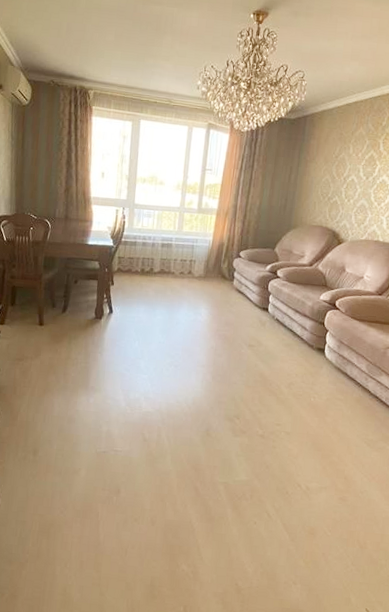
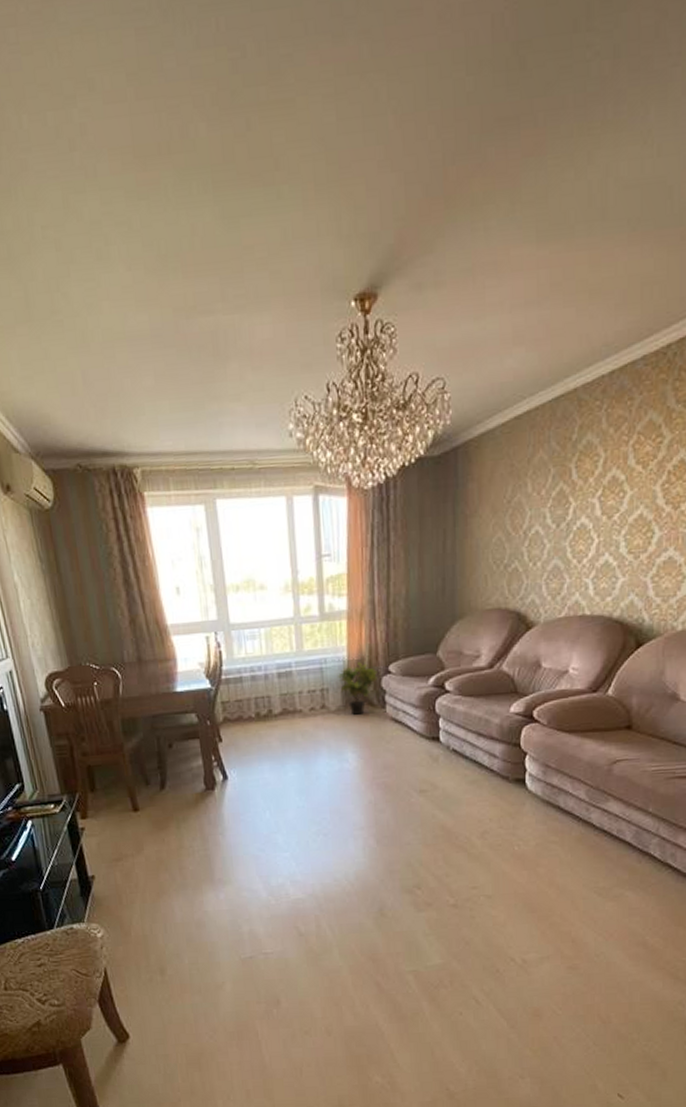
potted plant: none [203,246,231,283] -> present [338,662,378,715]

